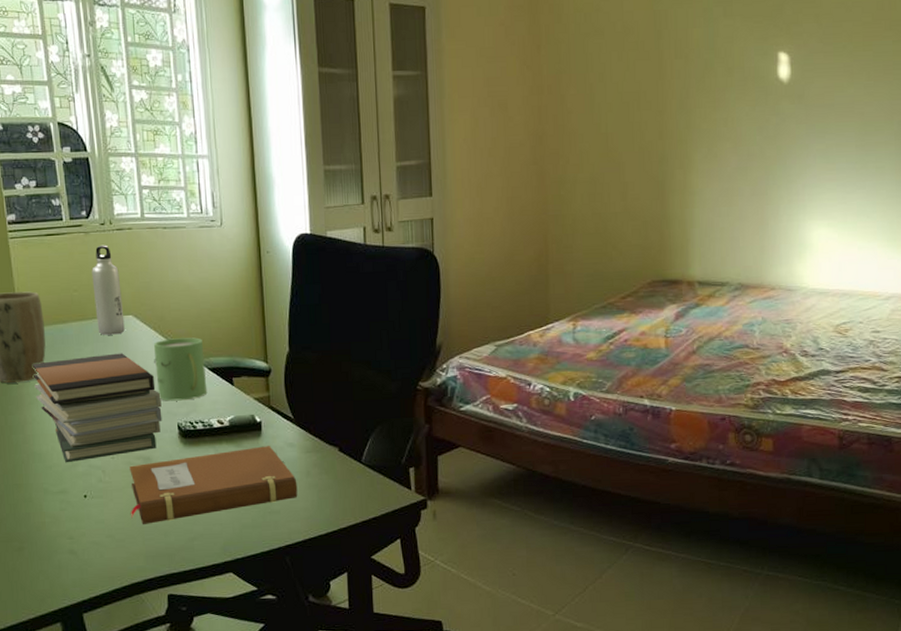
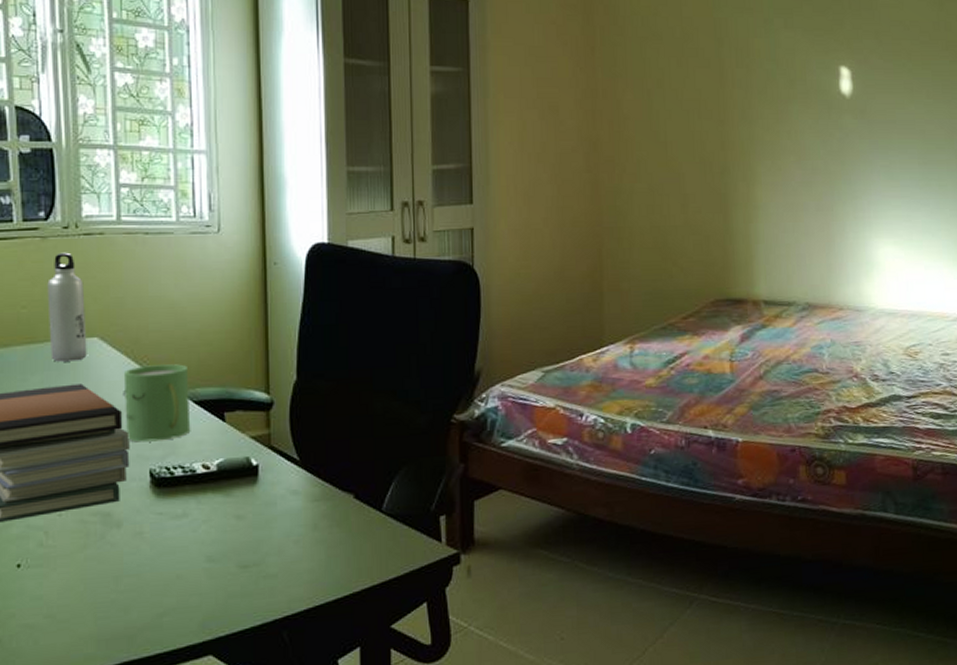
notebook: present [129,446,298,524] -> none [80,494,301,599]

